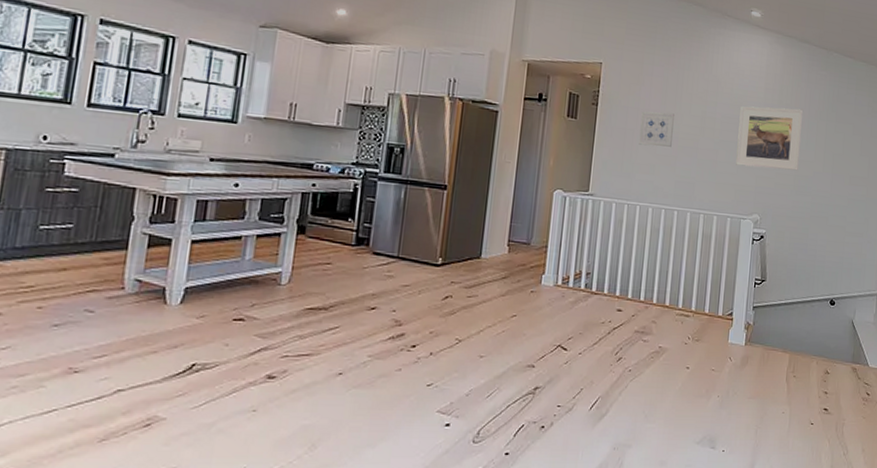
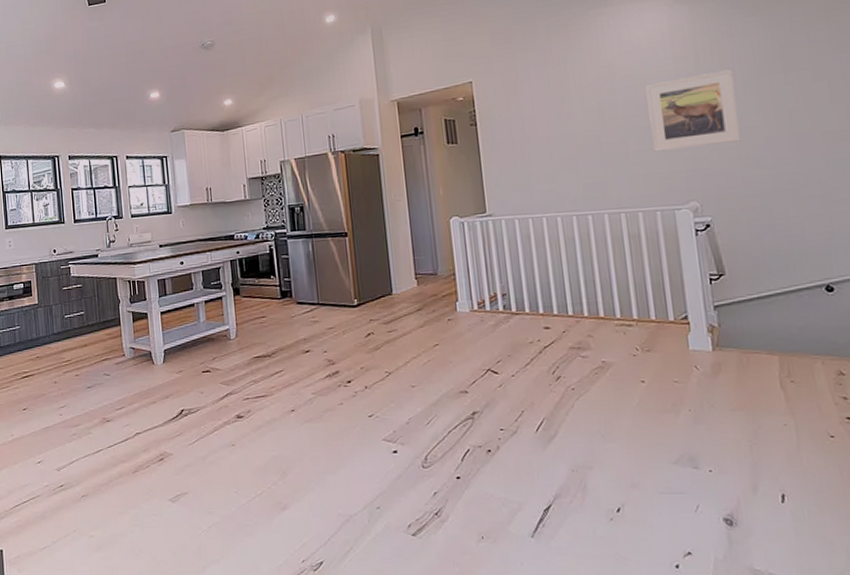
wall art: present [639,111,674,148] -> none [527,113,569,155]

